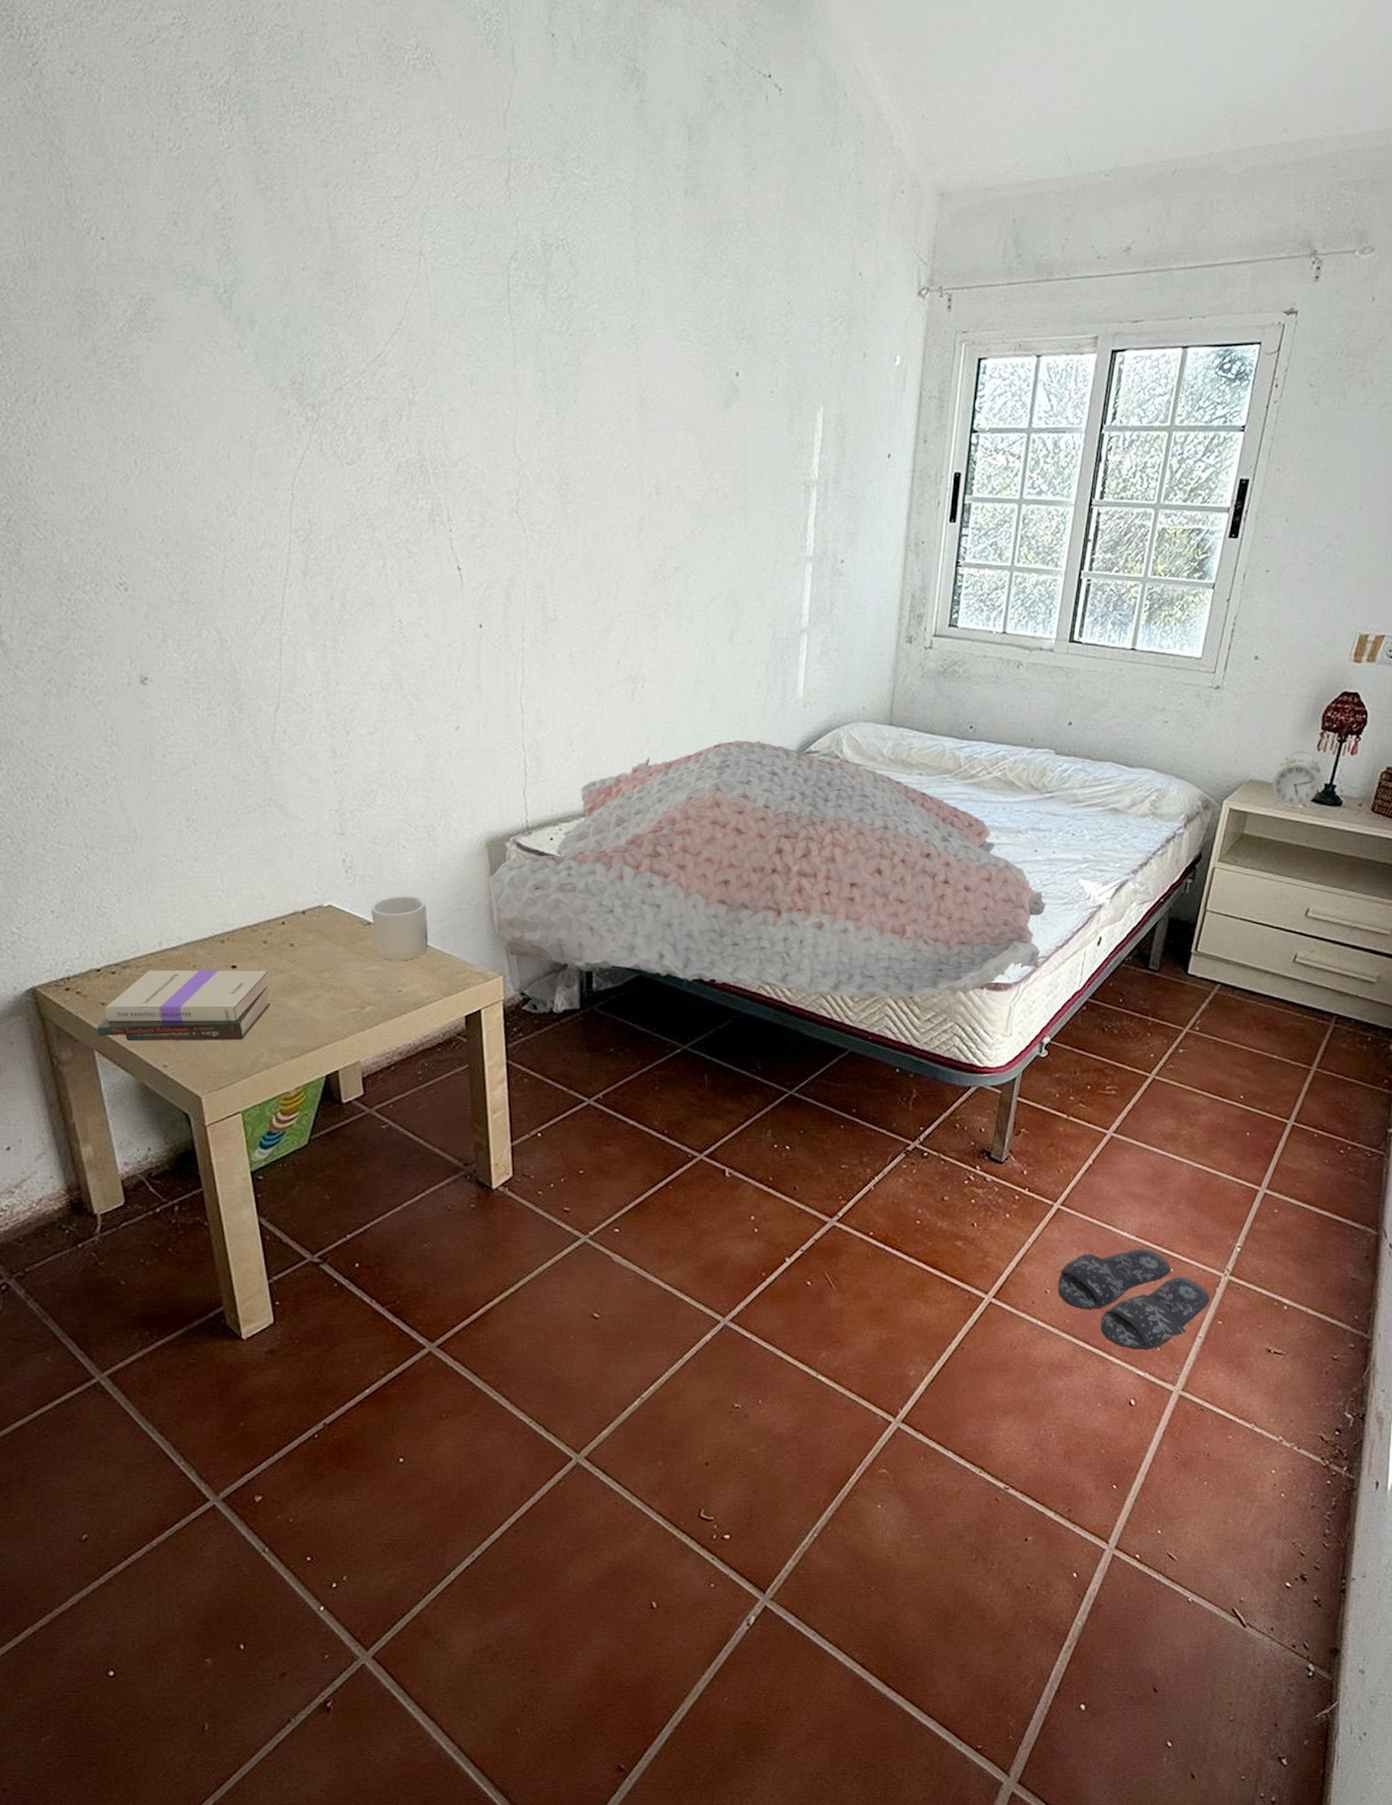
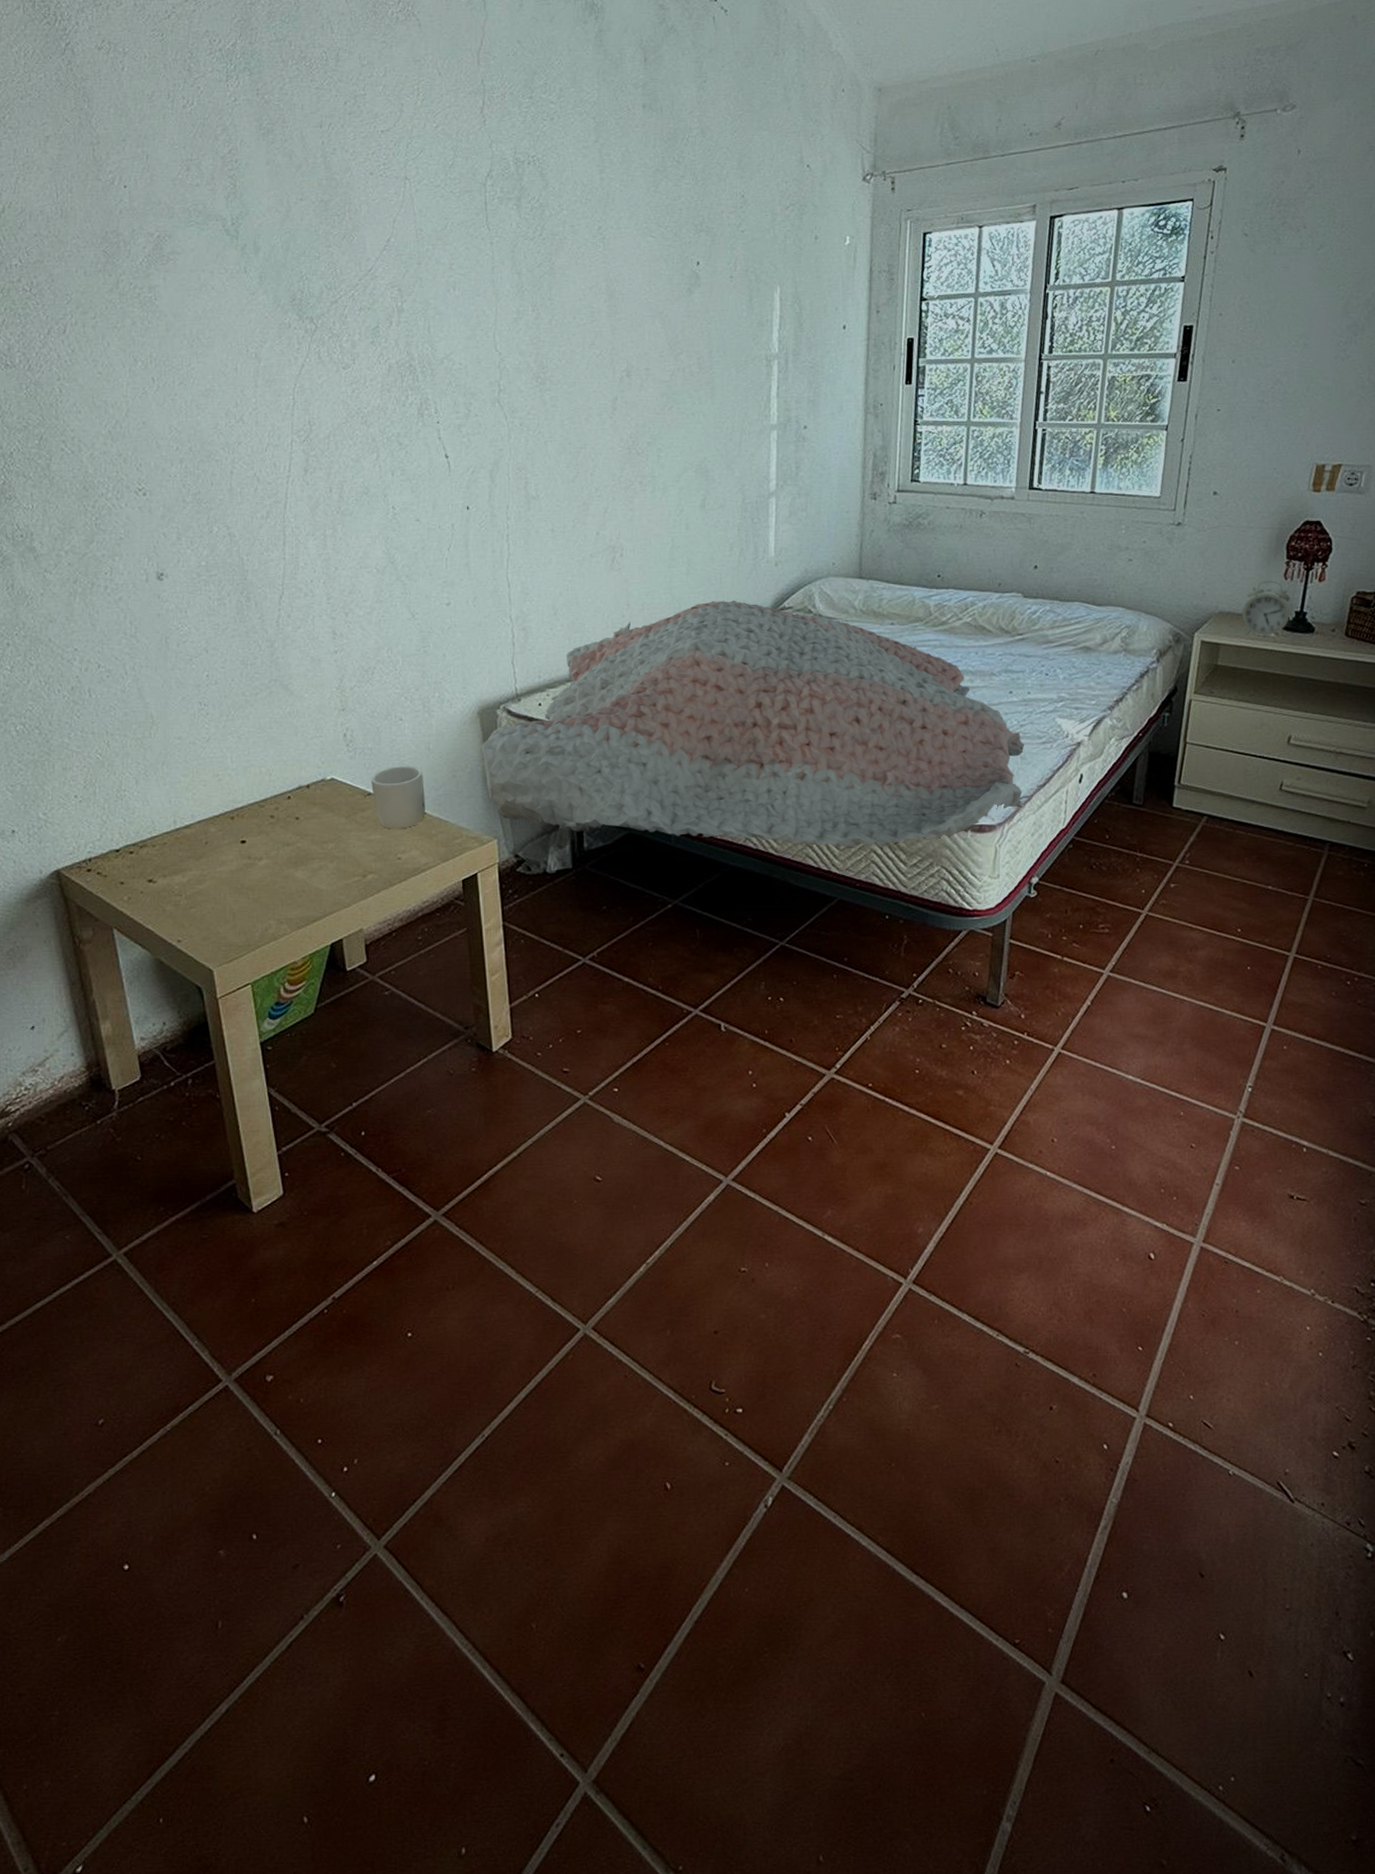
books: present [97,969,271,1042] -> none [116,844,279,919]
slippers: present [1058,1249,1210,1349] -> none [1064,1092,1224,1199]

